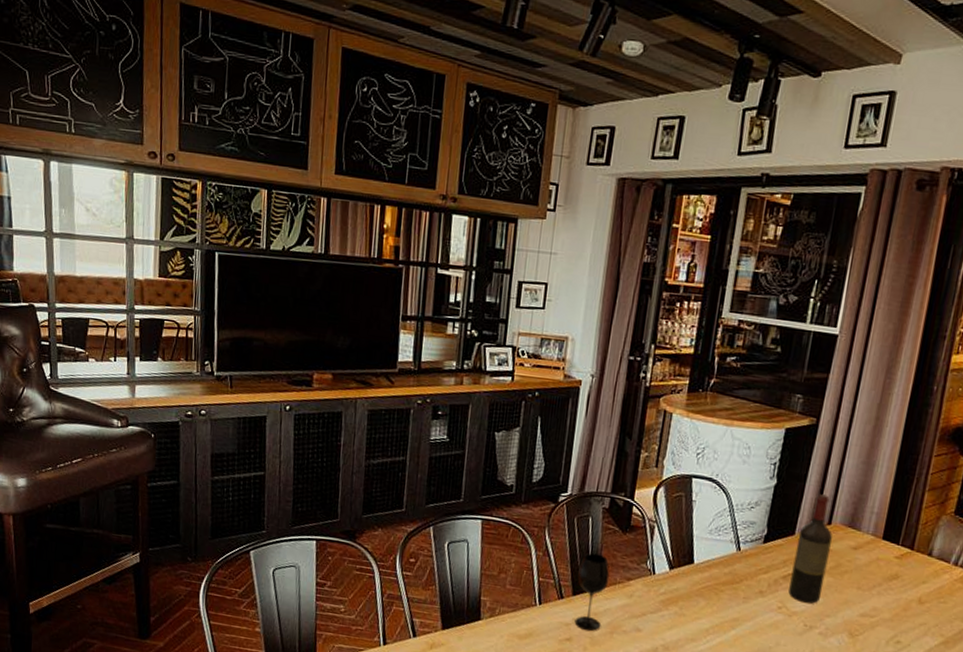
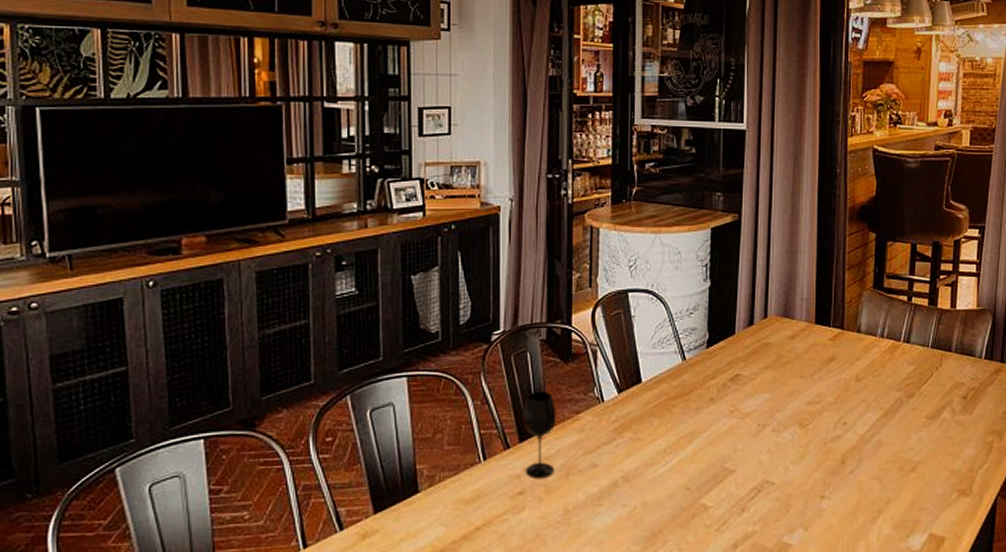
wine bottle: present [788,494,833,604] -> none [738,289,771,402]

